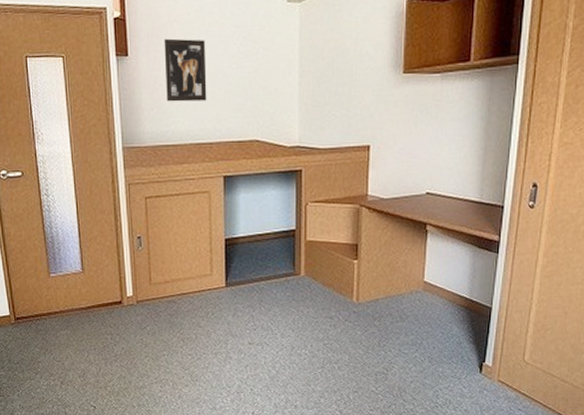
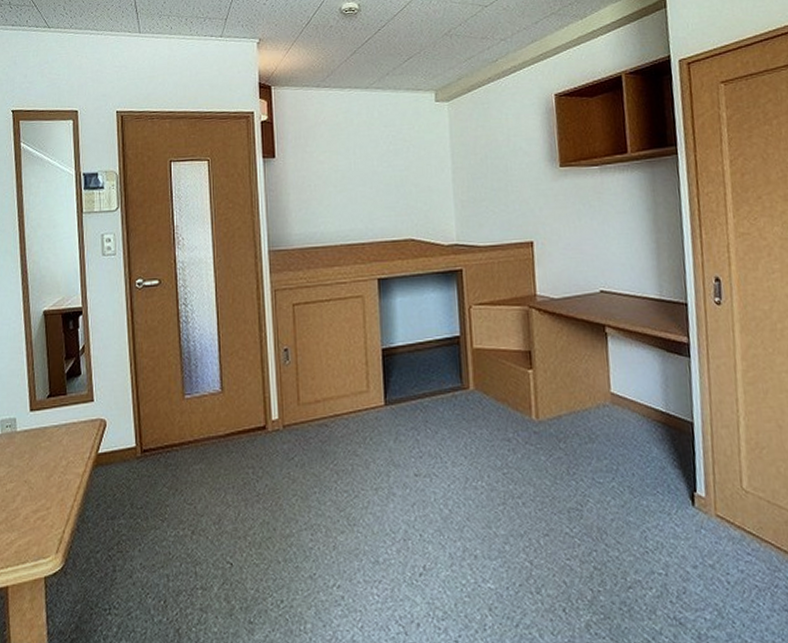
wall art: present [164,38,207,102] -> none [311,139,358,202]

